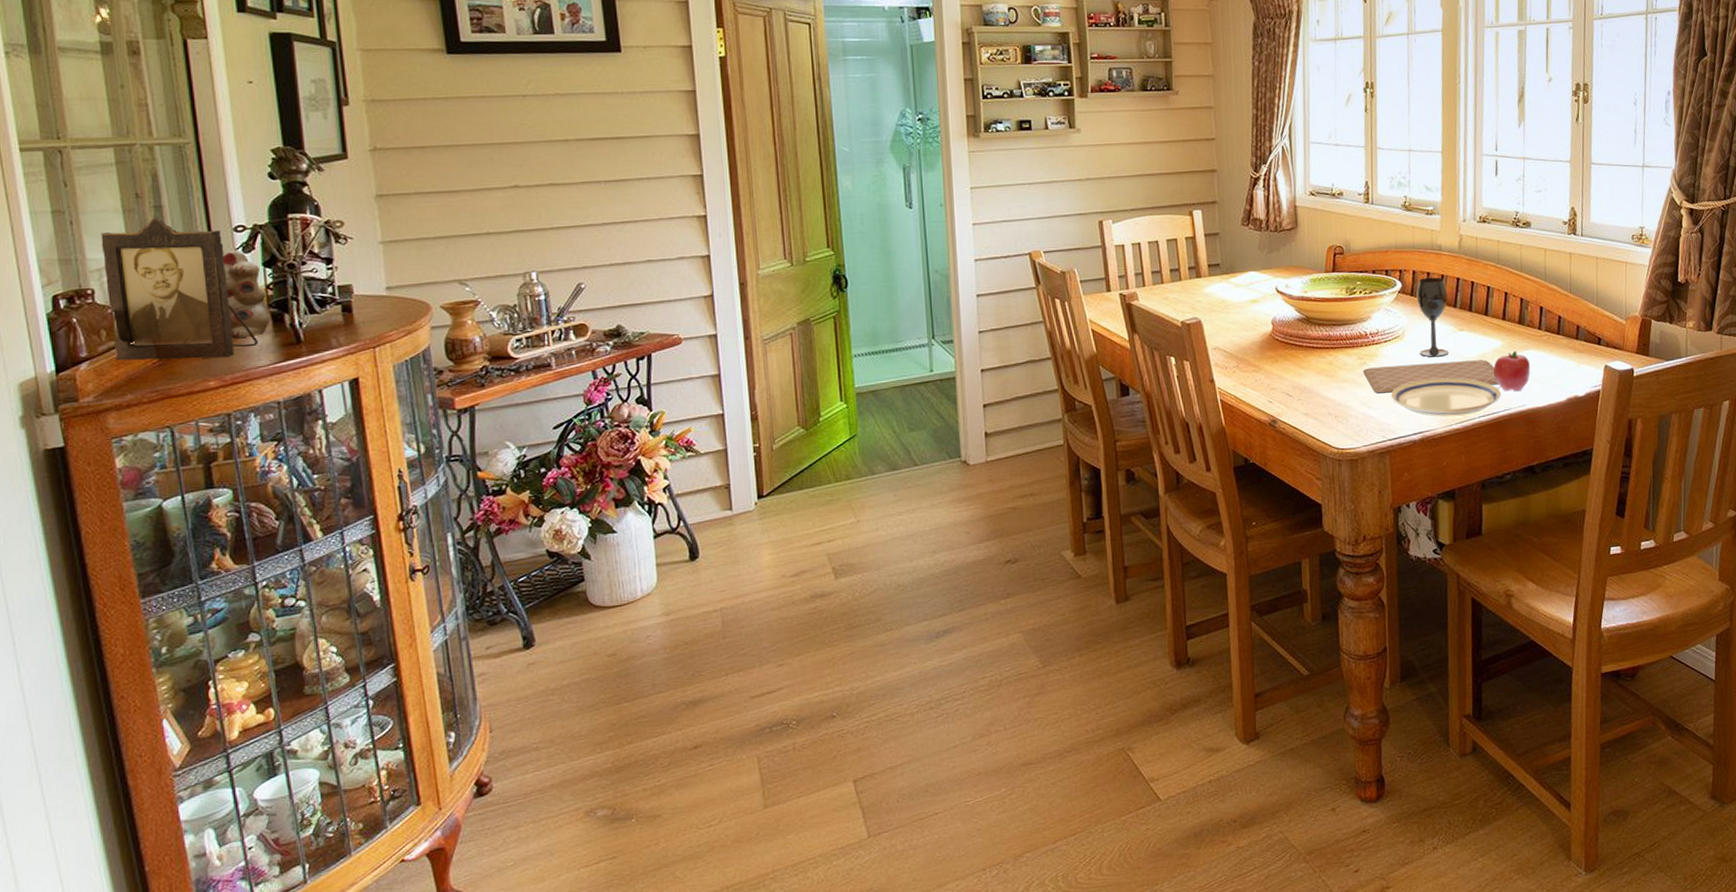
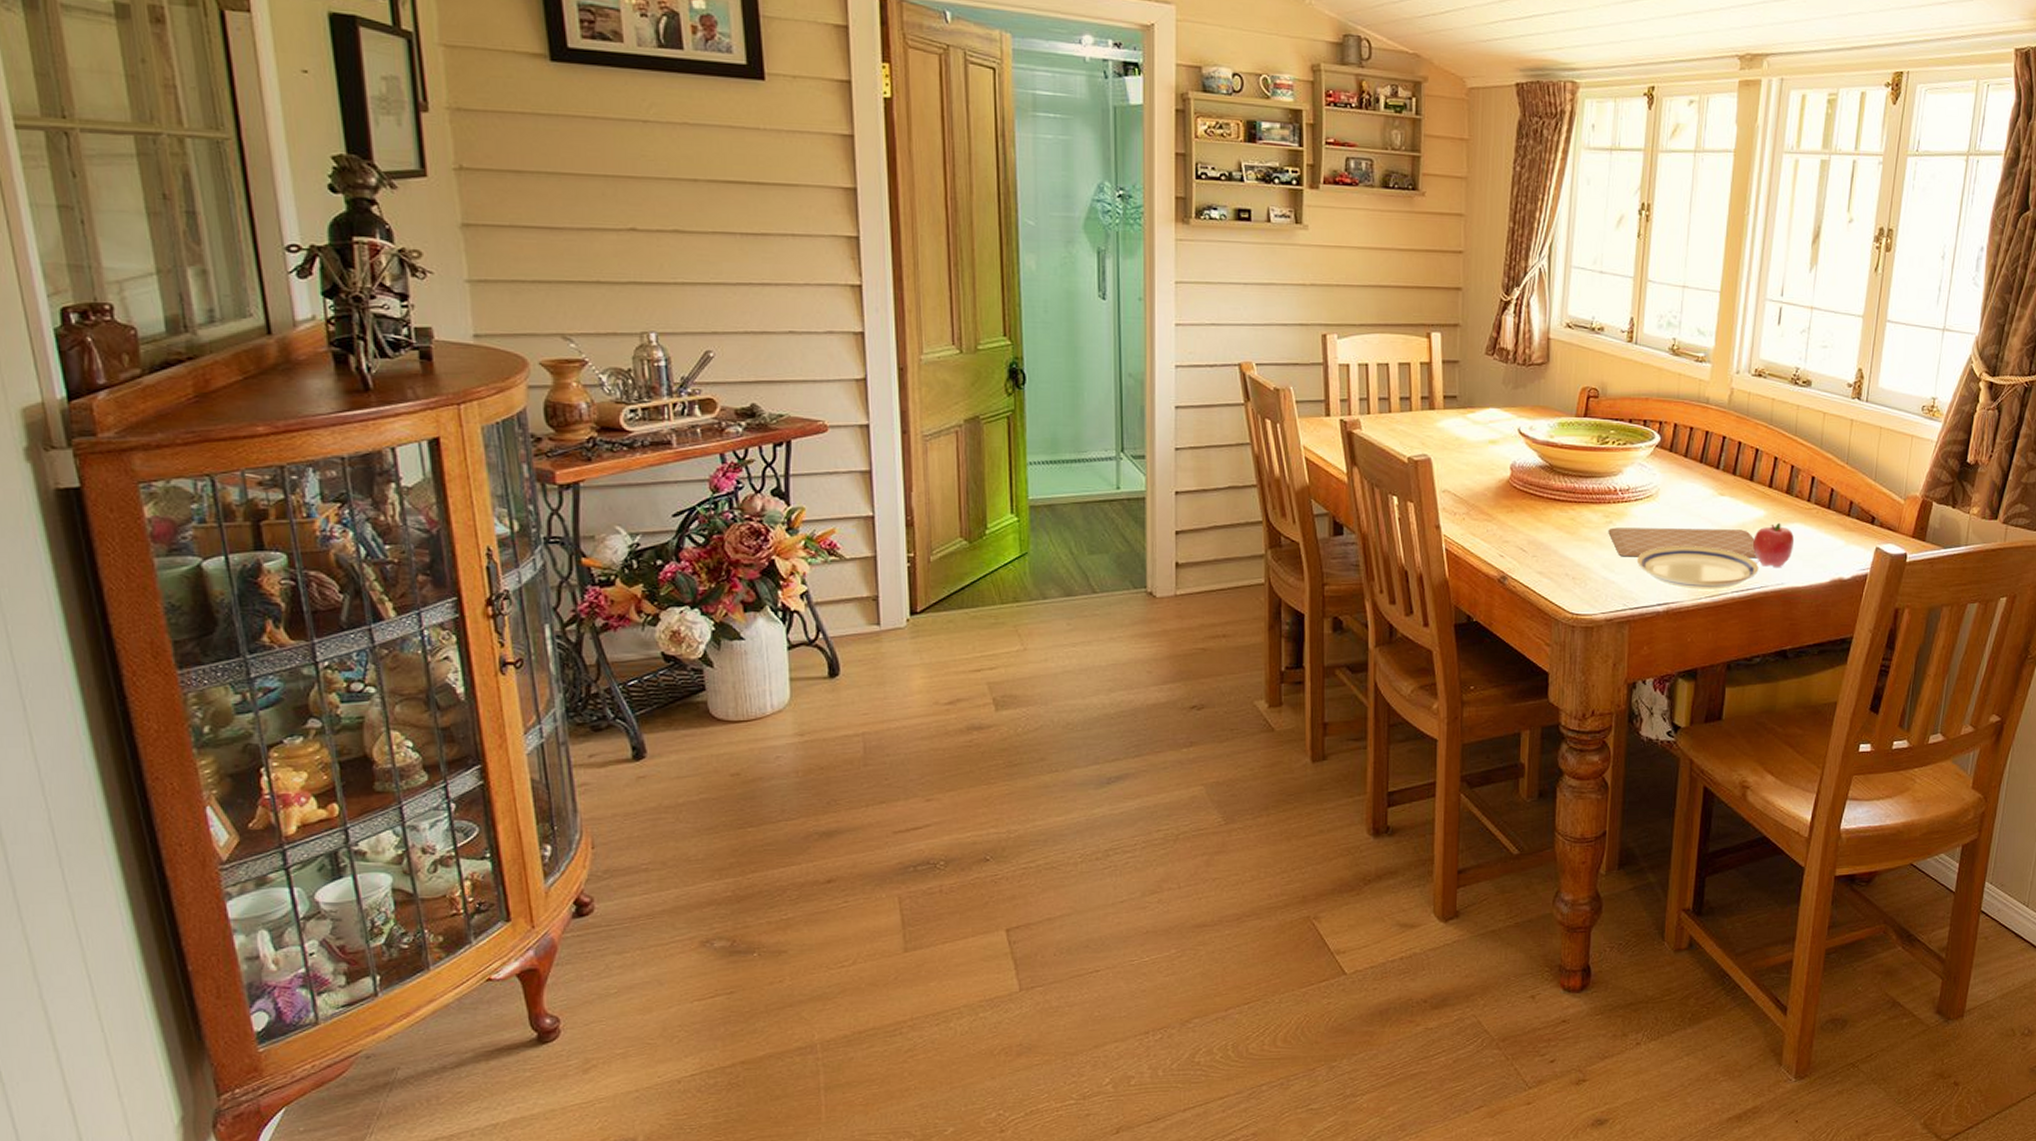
photo frame: present [101,217,258,361] -> none [120,225,317,401]
decorative figurine: present [223,249,270,339] -> none [273,273,332,379]
wine glass: present [1416,277,1448,358] -> none [1673,432,1712,522]

